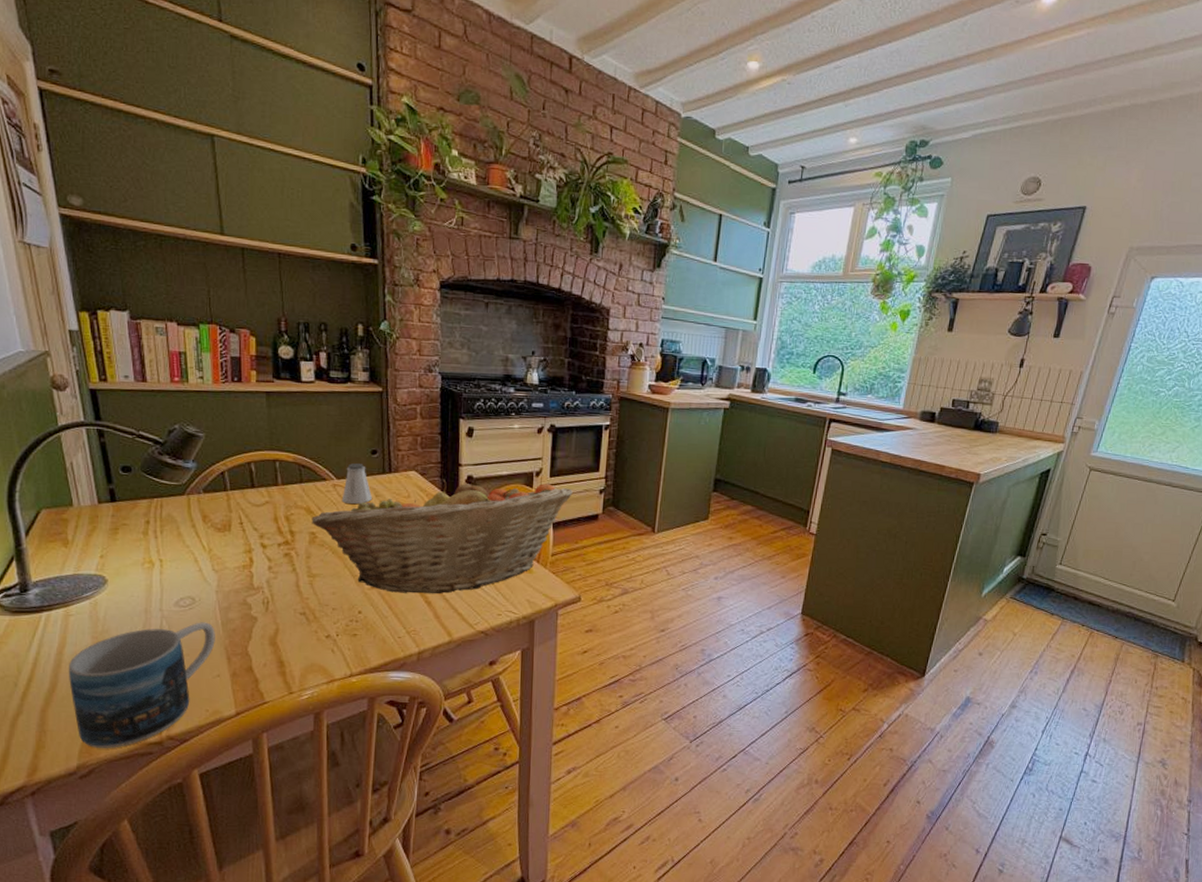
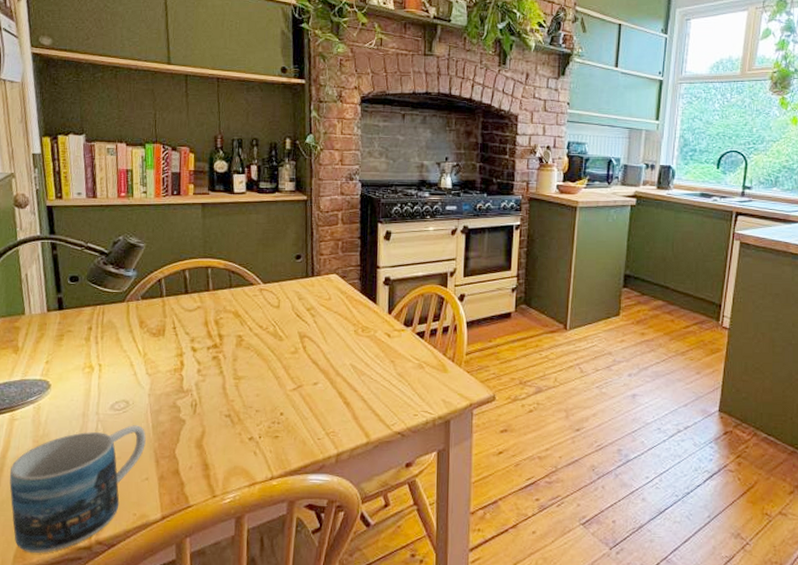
fruit basket: present [312,479,573,594] -> none [239,281,486,395]
saltshaker: present [341,463,372,505] -> none [267,268,295,308]

